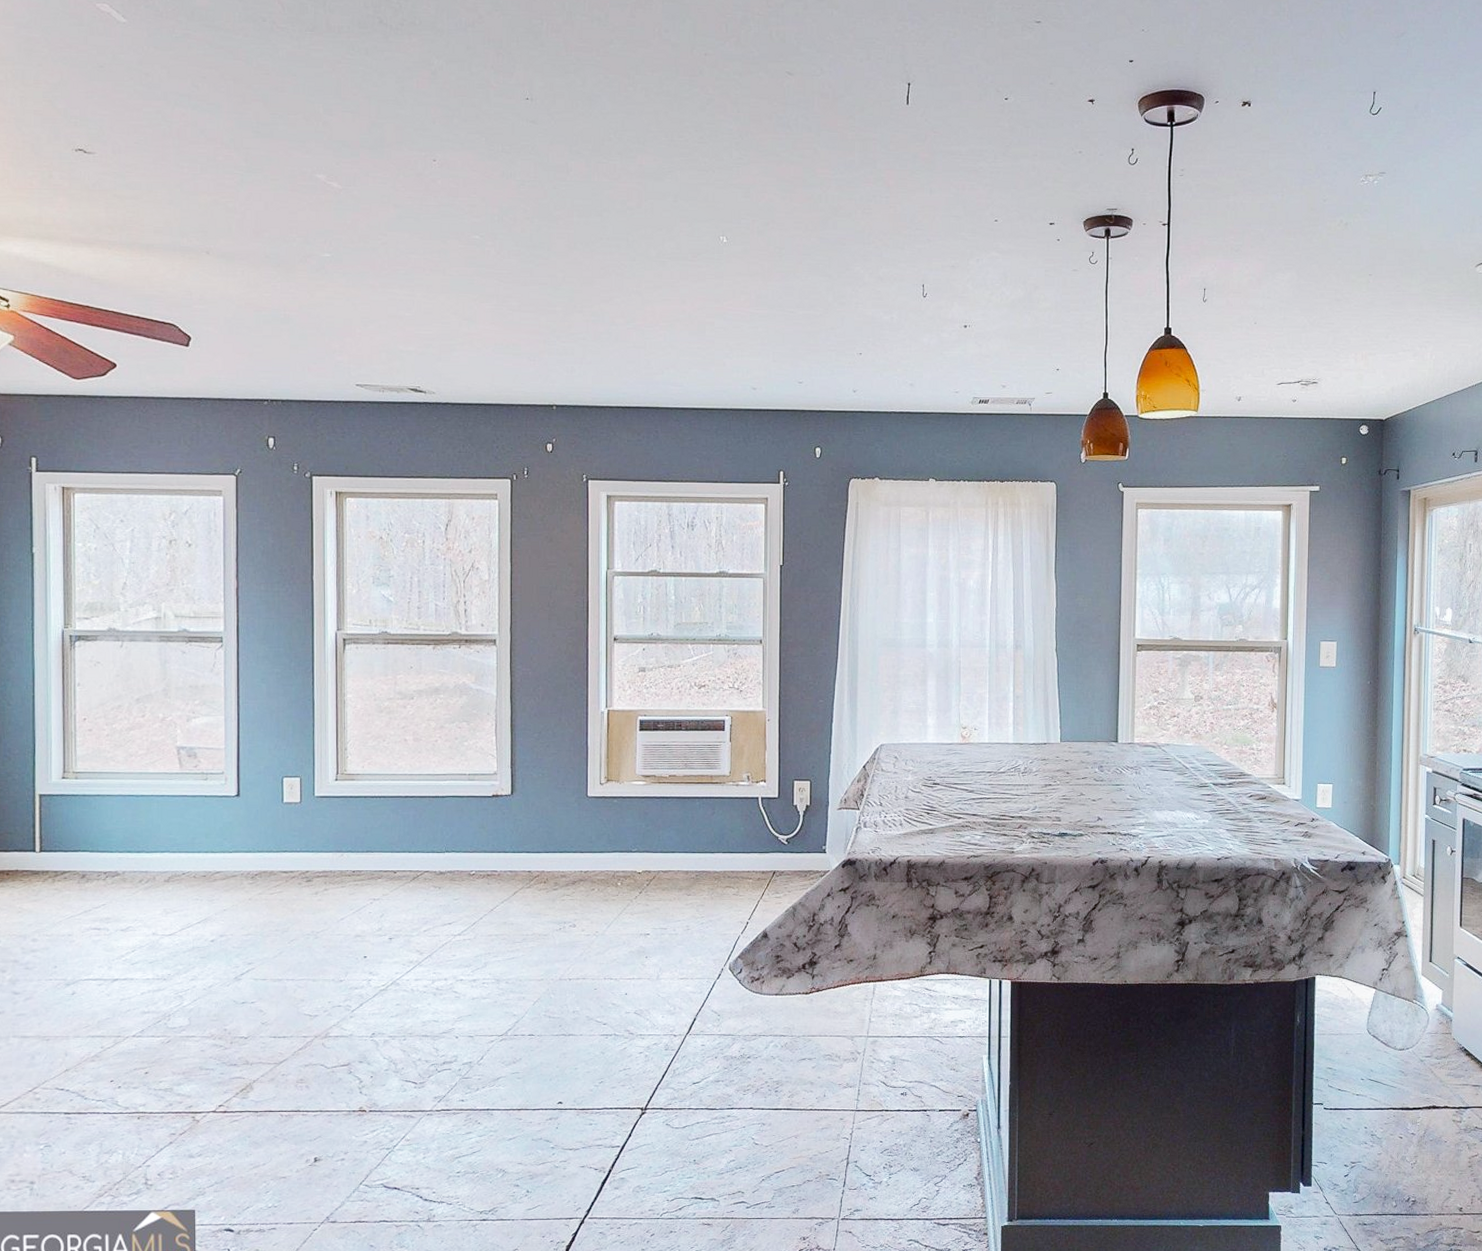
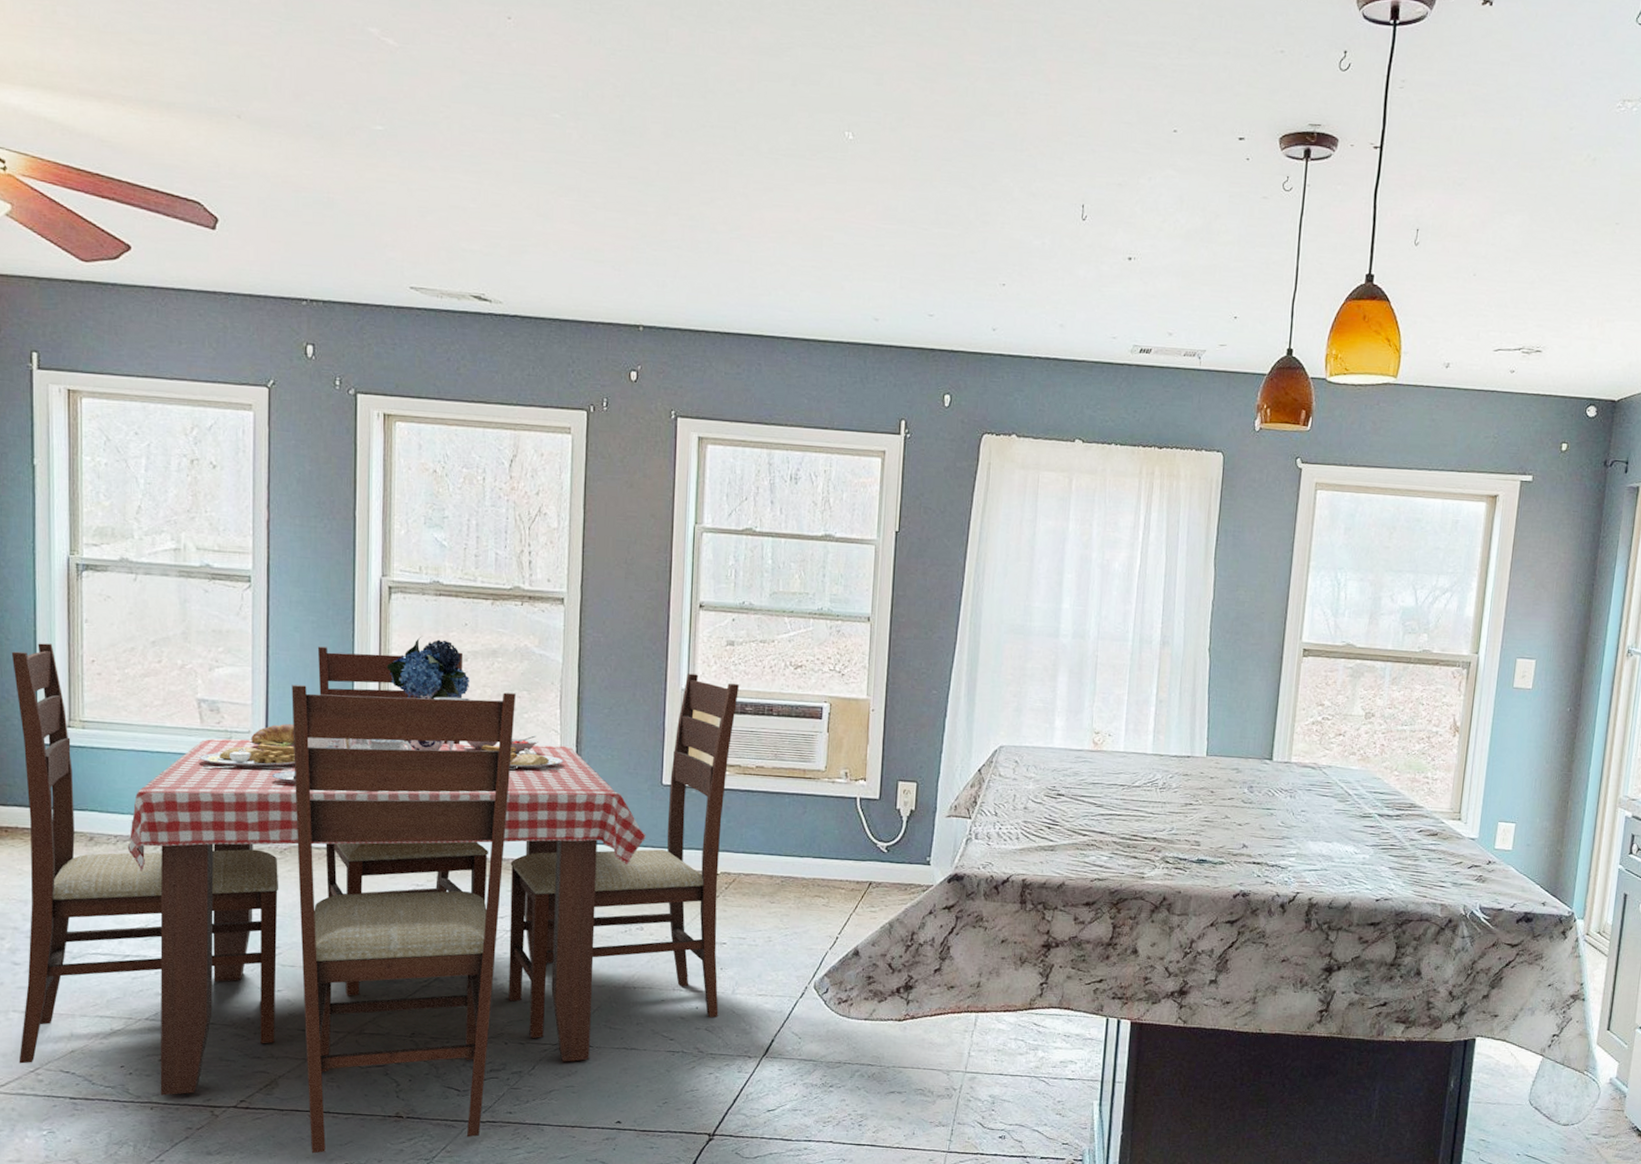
dining table: none [12,680,652,1150] -> present [11,636,740,1154]

